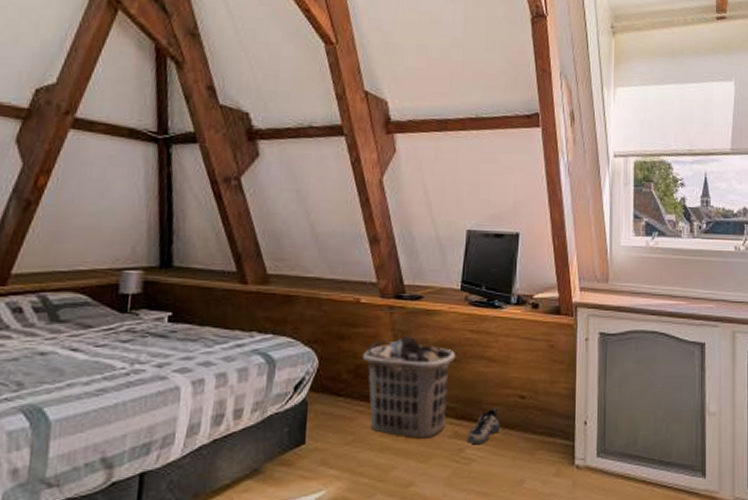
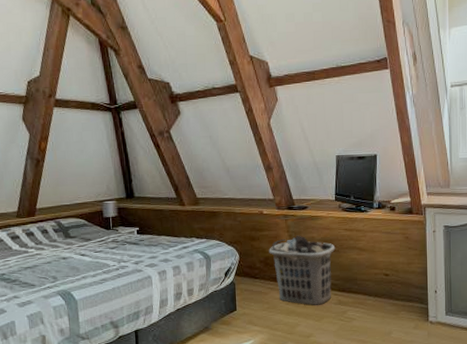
shoe: present [466,407,501,445] -> none [347,283,372,309]

